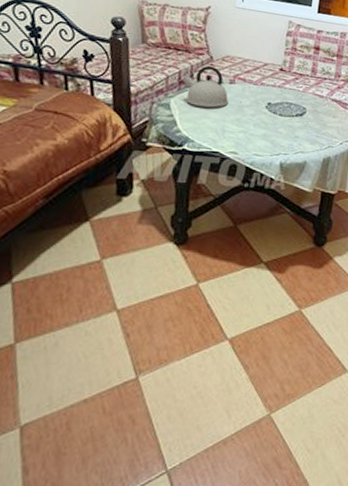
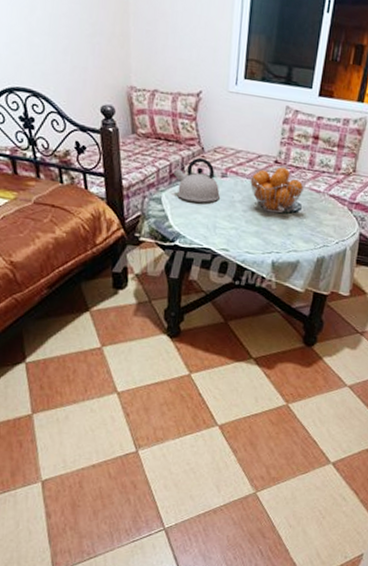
fruit basket: none [256,74,310,117] -> present [249,166,306,214]

